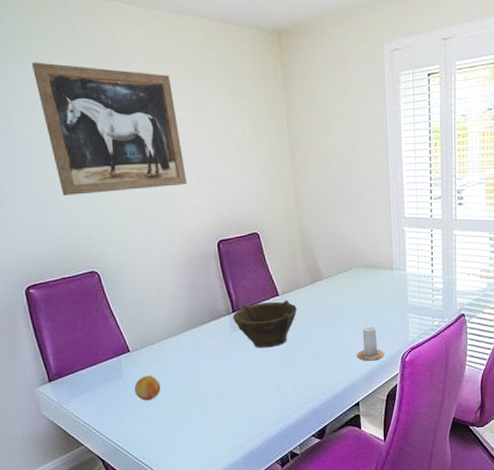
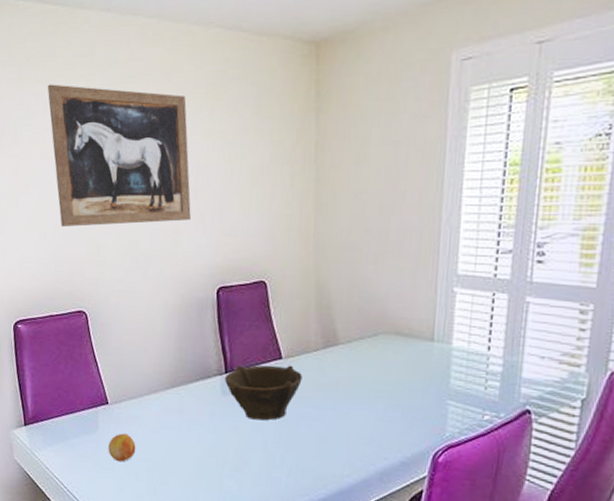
candle: present [357,325,384,361] -> none [372,409,410,456]

